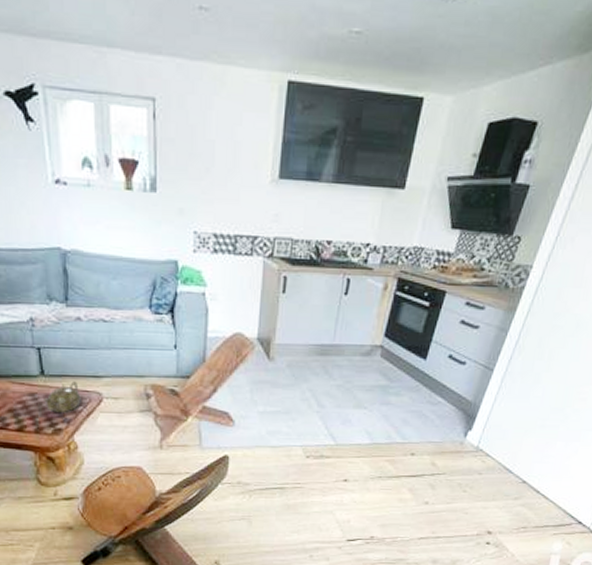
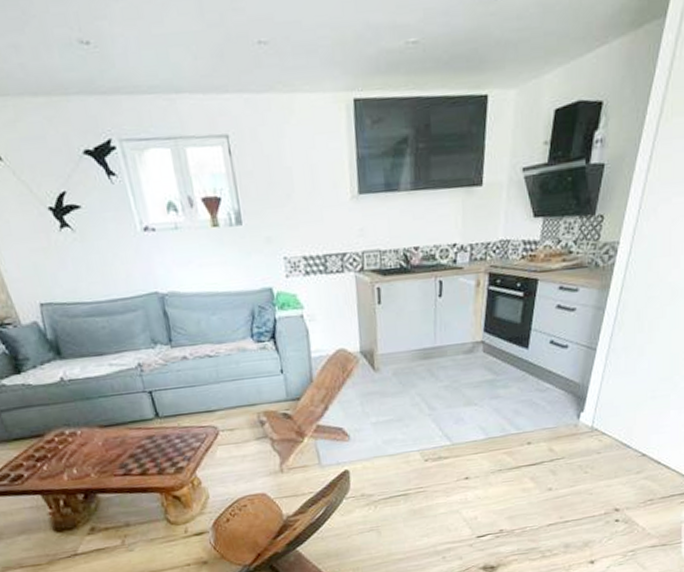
teapot: present [44,381,81,412] -> none [162,419,198,452]

